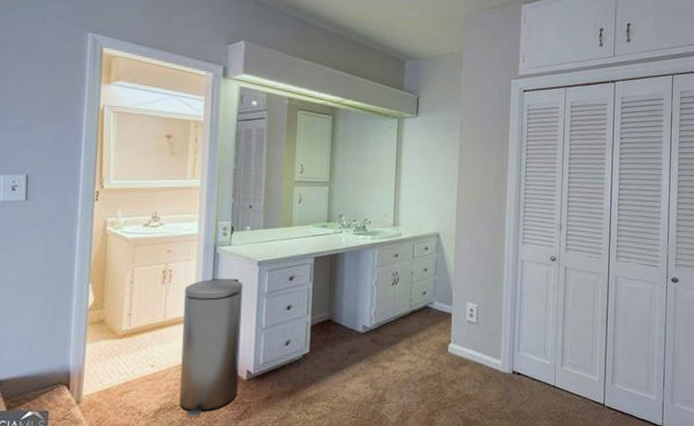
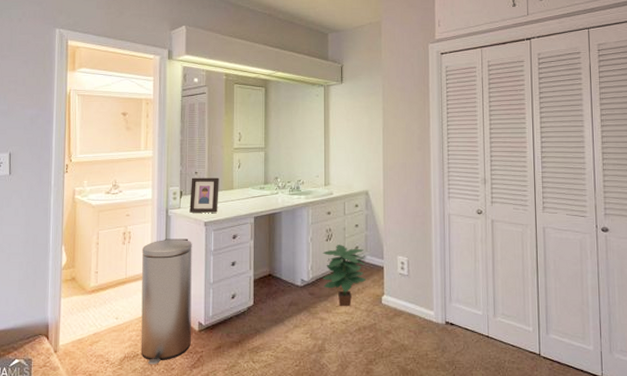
picture frame: none [241,212,277,251] -> present [189,177,219,213]
potted plant: none [386,289,432,354] -> present [322,245,366,306]

